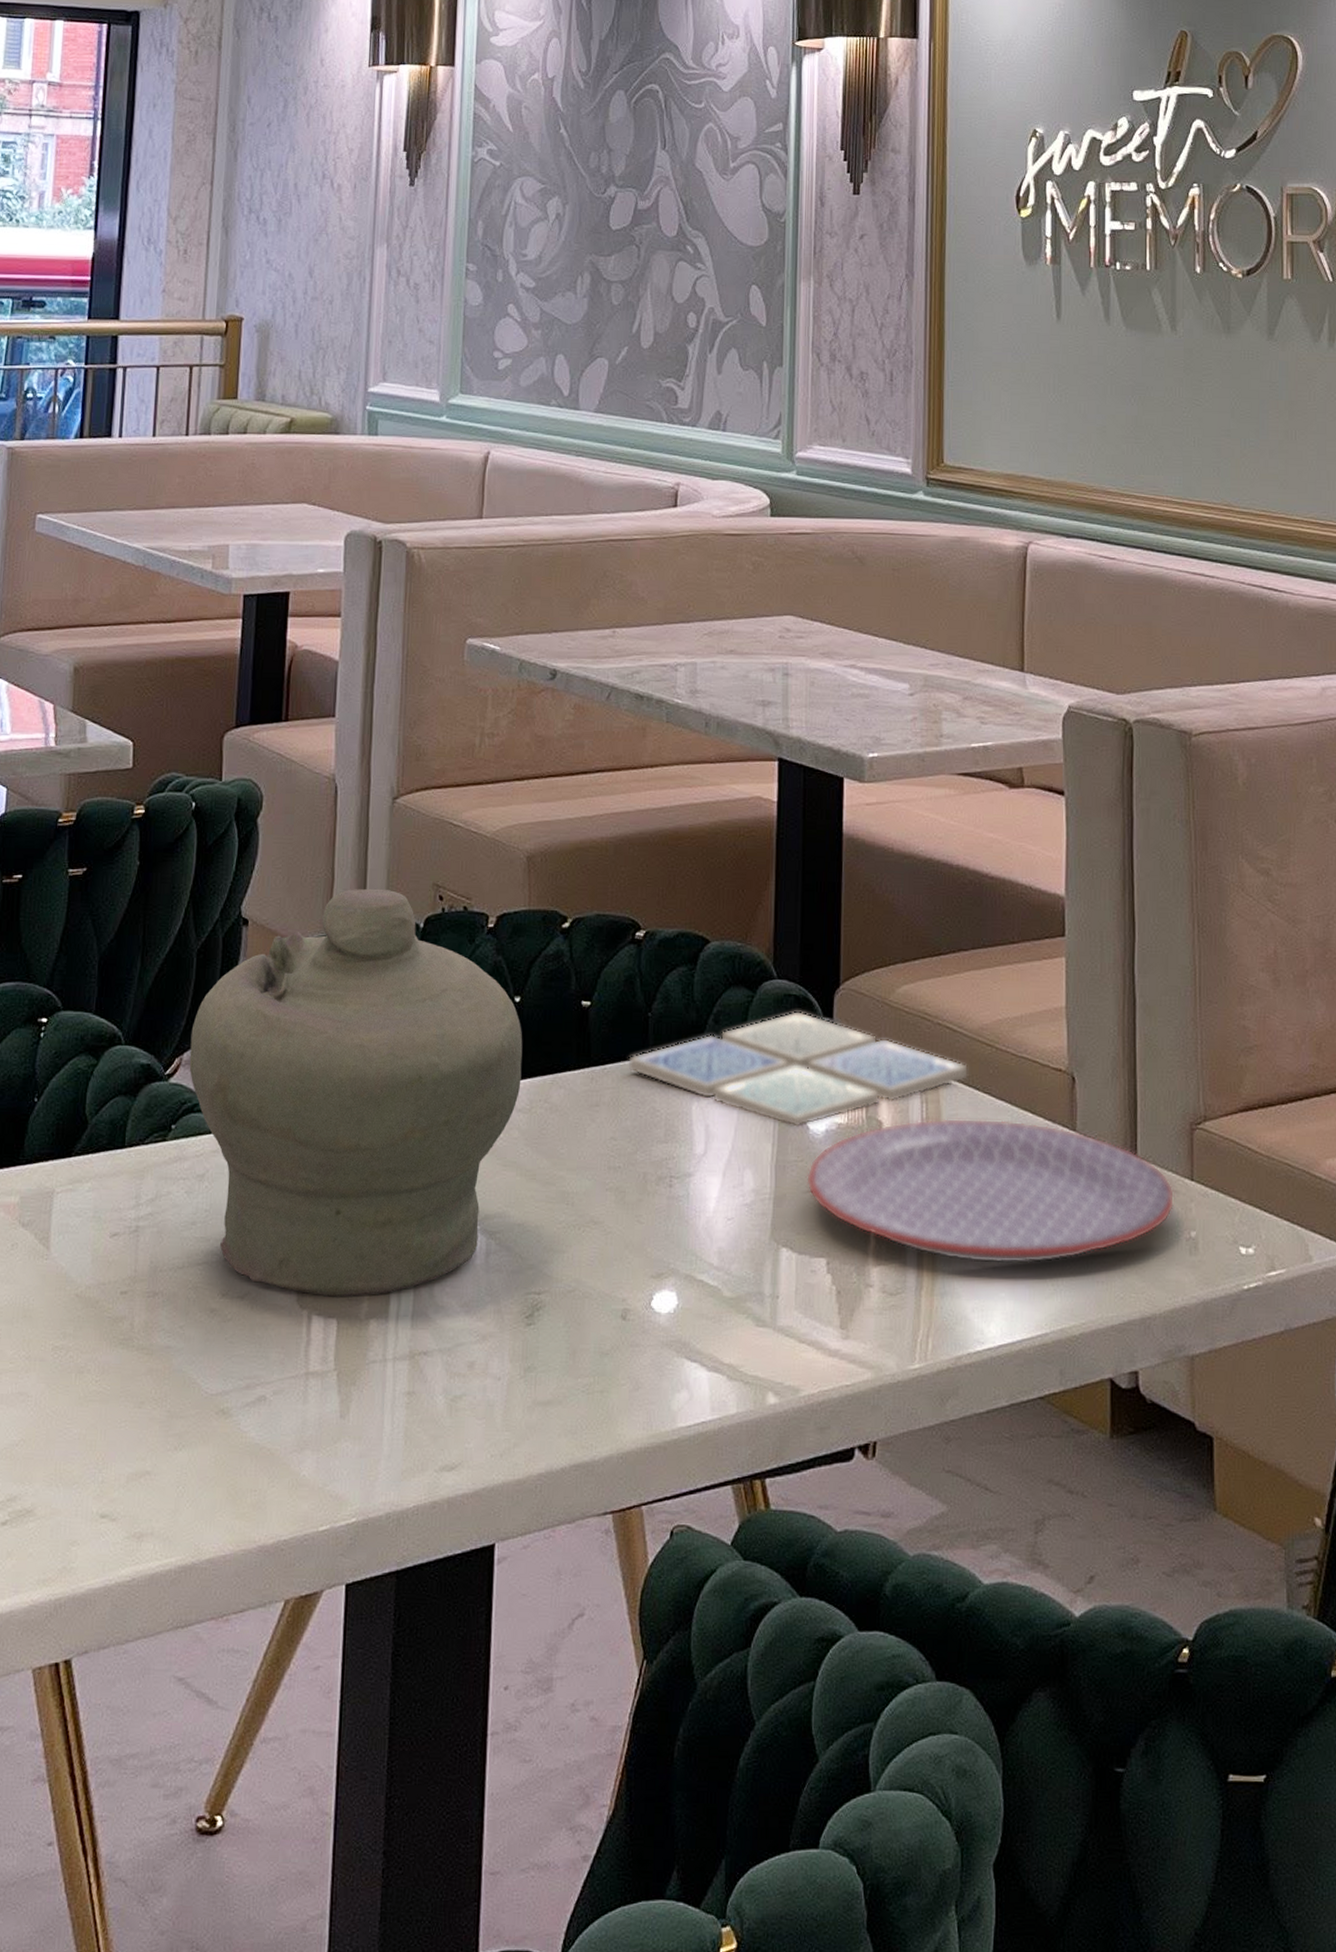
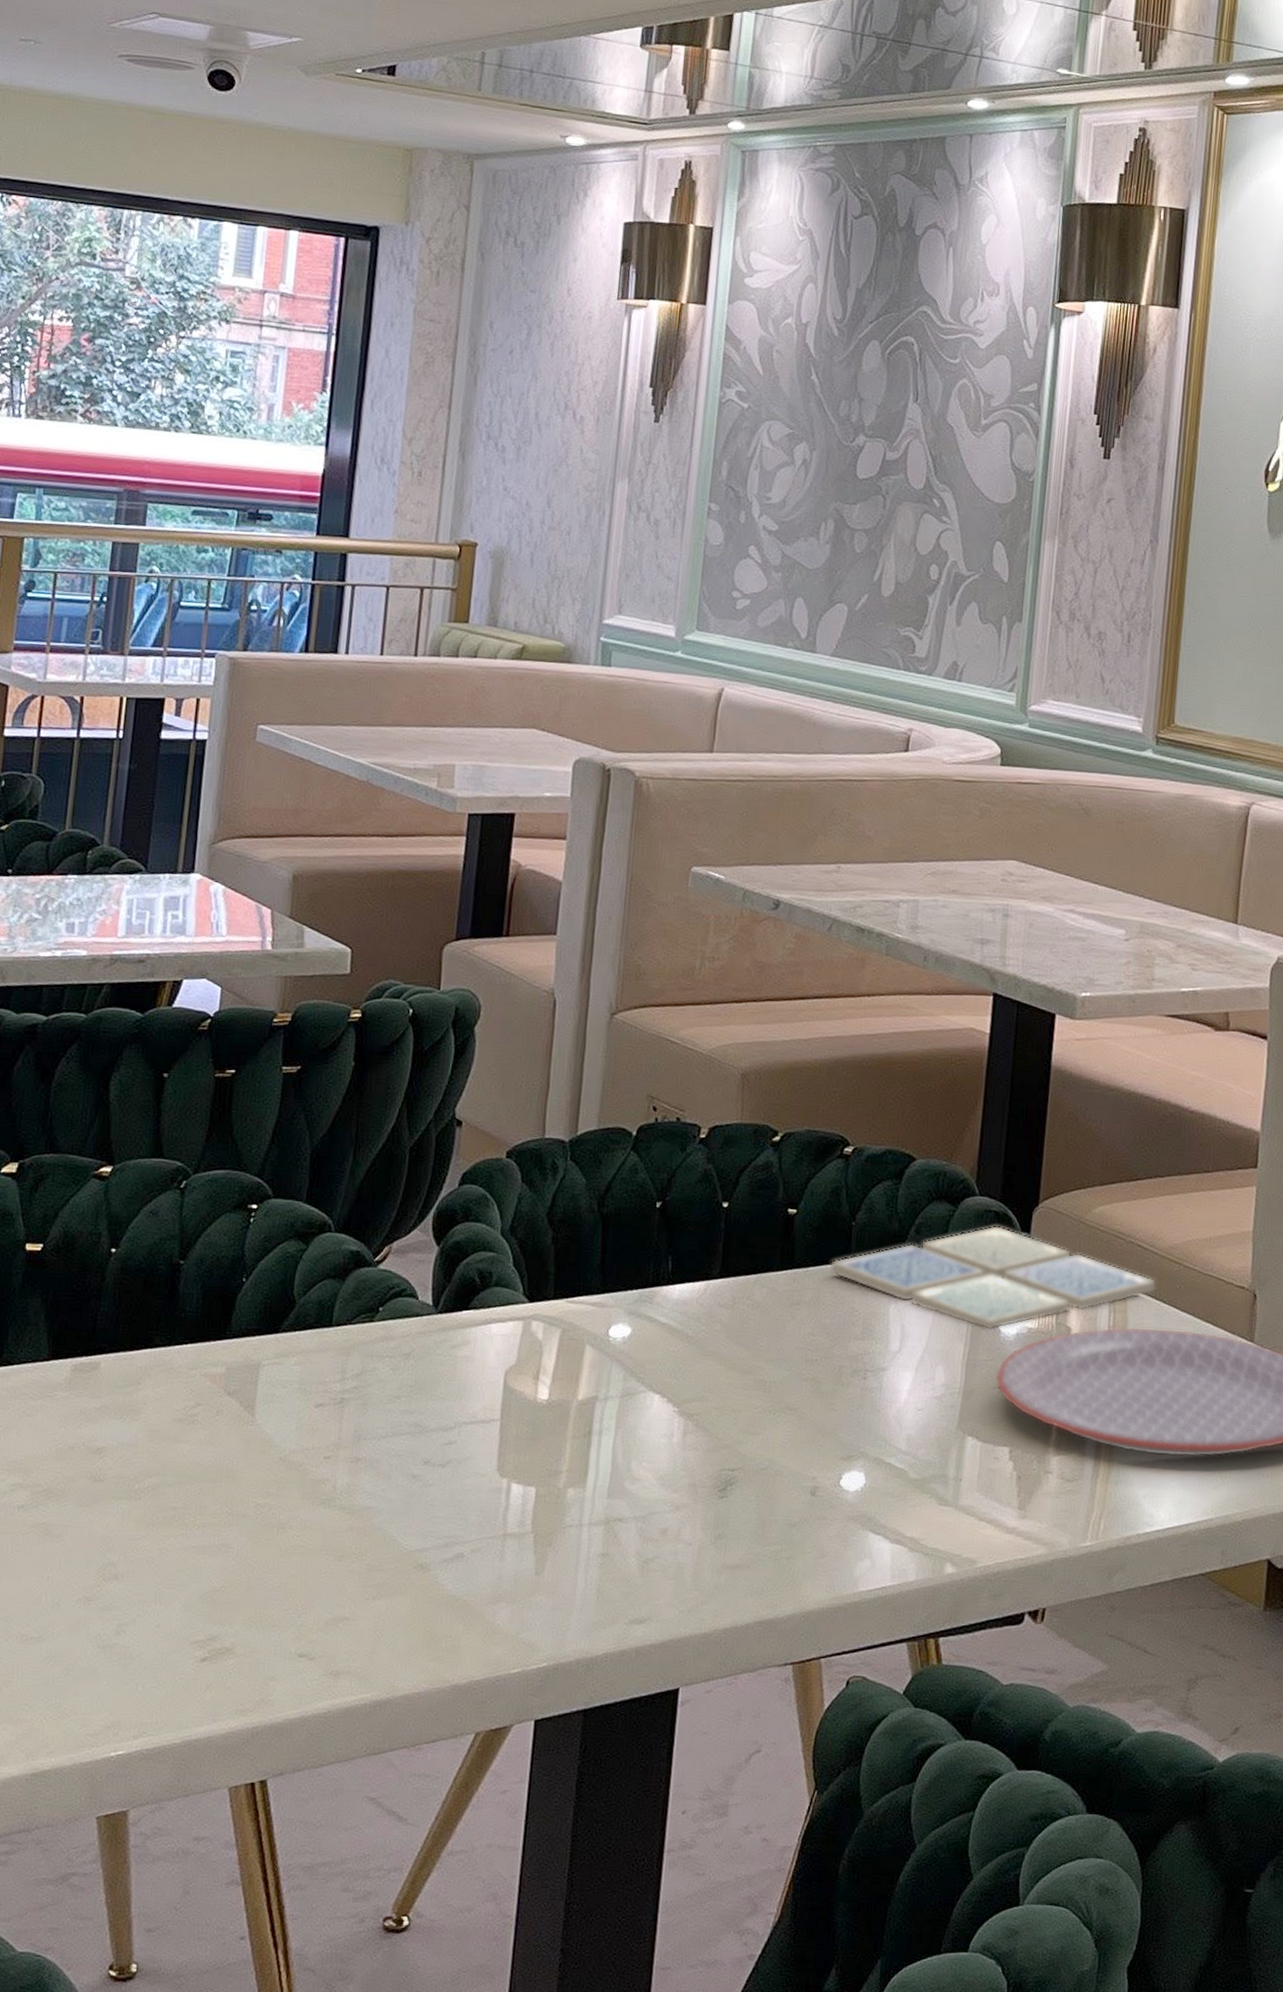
jar: present [189,888,523,1297] -> none [398,1097,729,1468]

